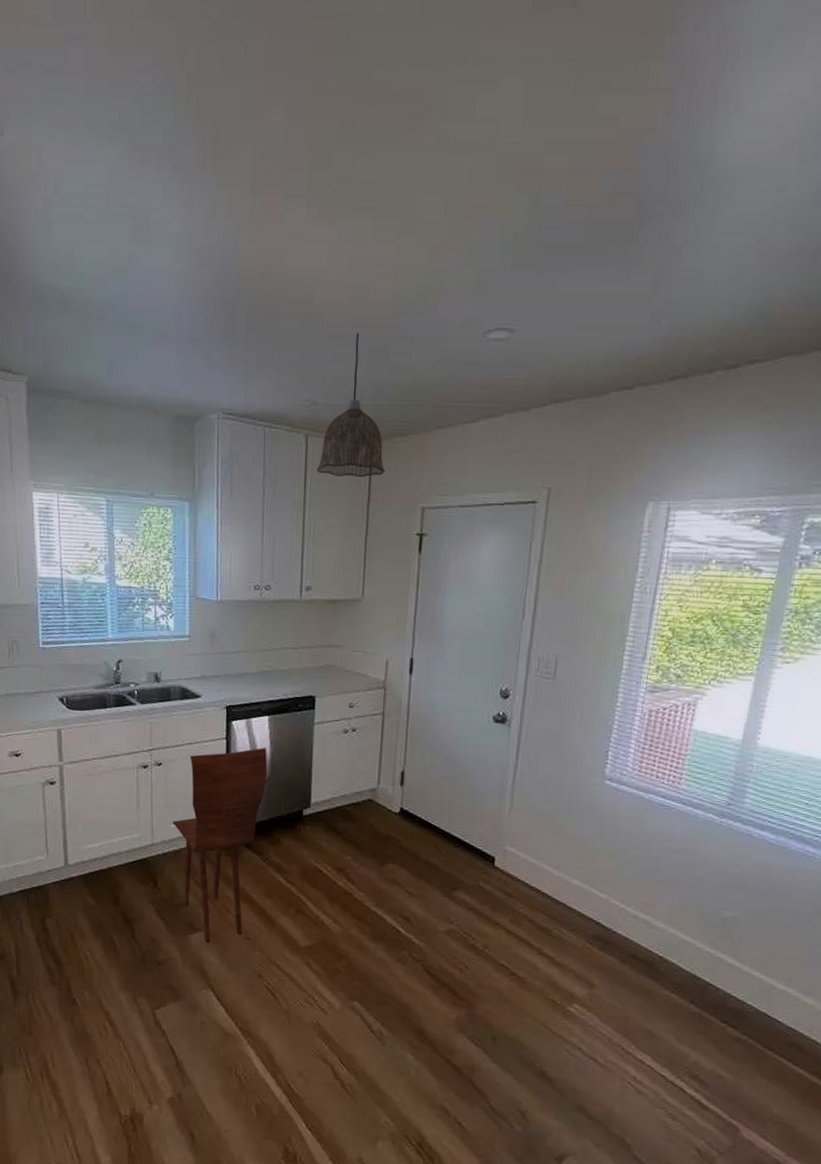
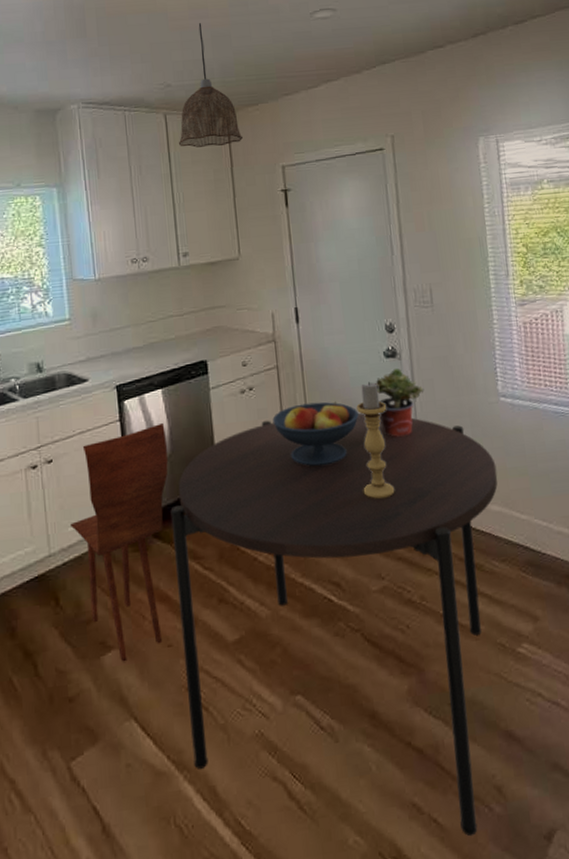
dining table: none [257,762,586,1143] -> present [170,413,498,837]
fruit bowl: none [370,752,457,813] -> present [272,401,359,466]
candle holder: none [447,742,486,854] -> present [356,381,395,500]
potted plant: none [477,735,528,800] -> present [375,368,424,437]

